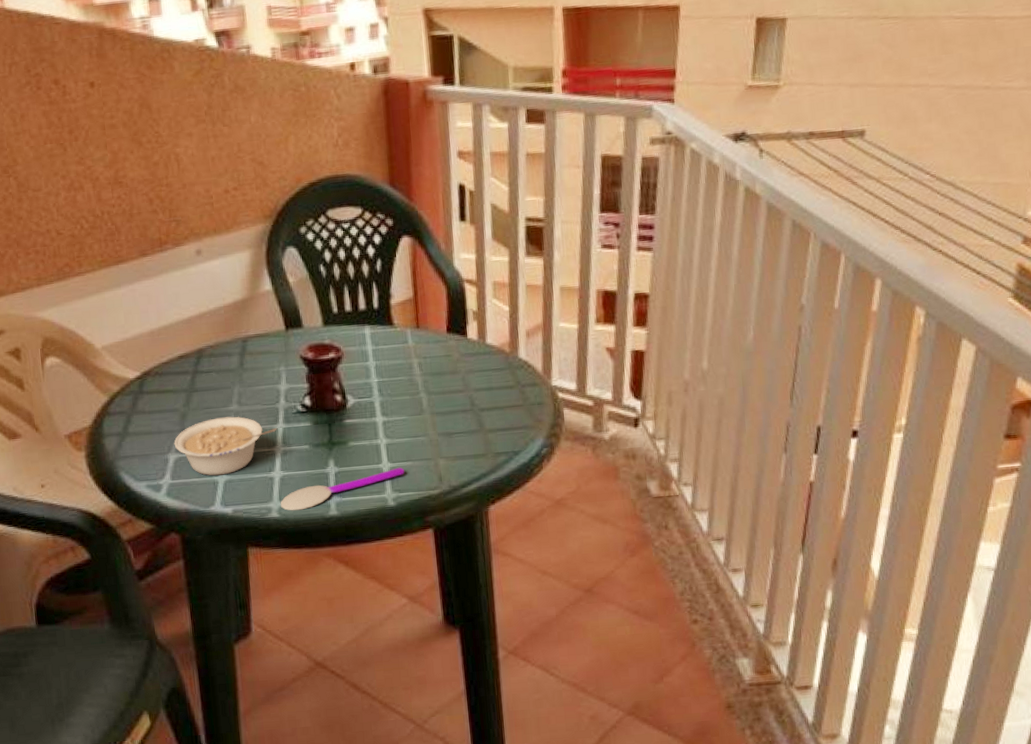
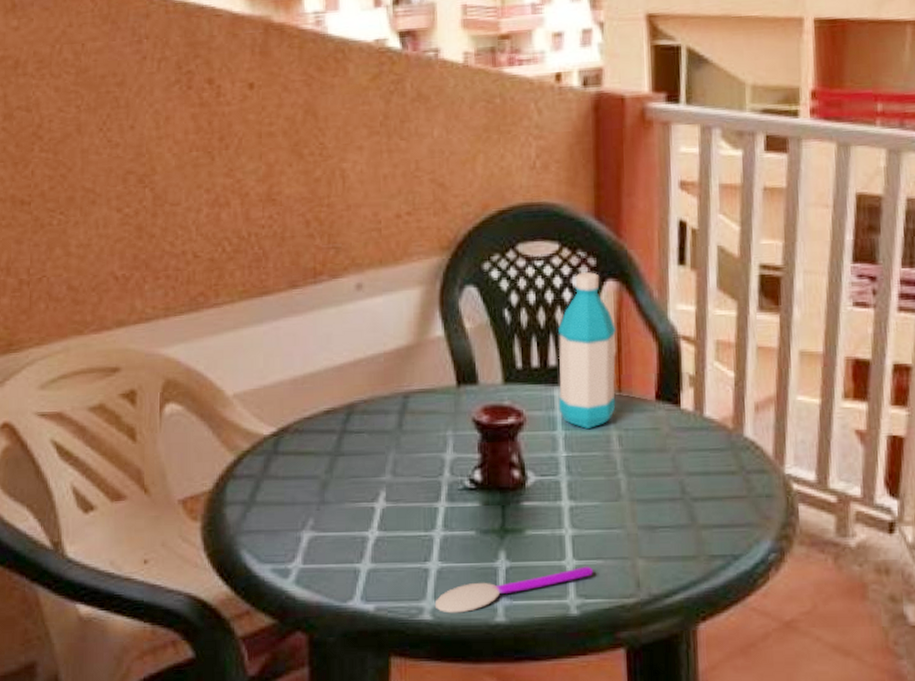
legume: present [174,416,278,476] -> none [310,489,439,562]
water bottle: none [365,230,416,359] -> present [558,271,616,429]

